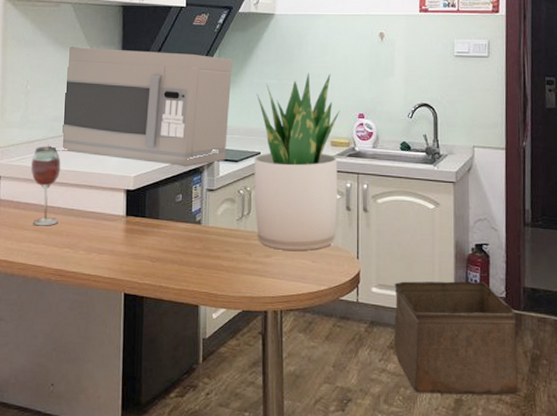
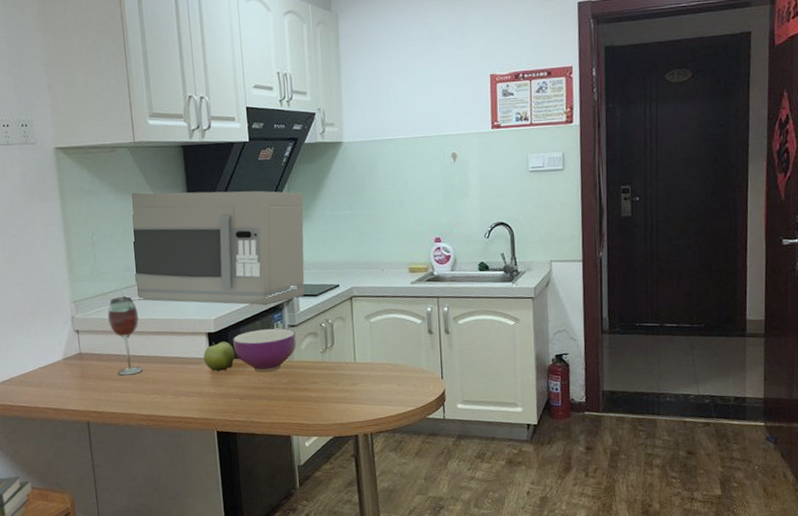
fruit: none [119,199,150,230] -> present [203,341,235,371]
bowl: none [149,190,213,236] -> present [232,328,296,373]
planter: present [254,73,340,251] -> none [330,199,420,377]
storage bin: present [394,281,518,396] -> none [479,389,599,495]

